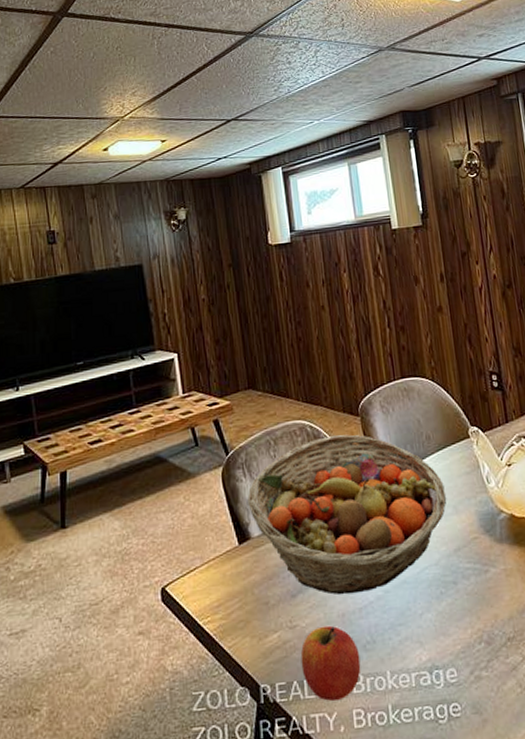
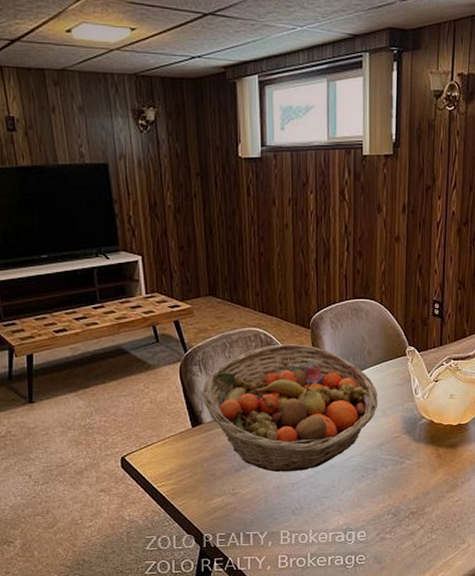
apple: present [300,625,361,701] -> none [239,494,289,548]

